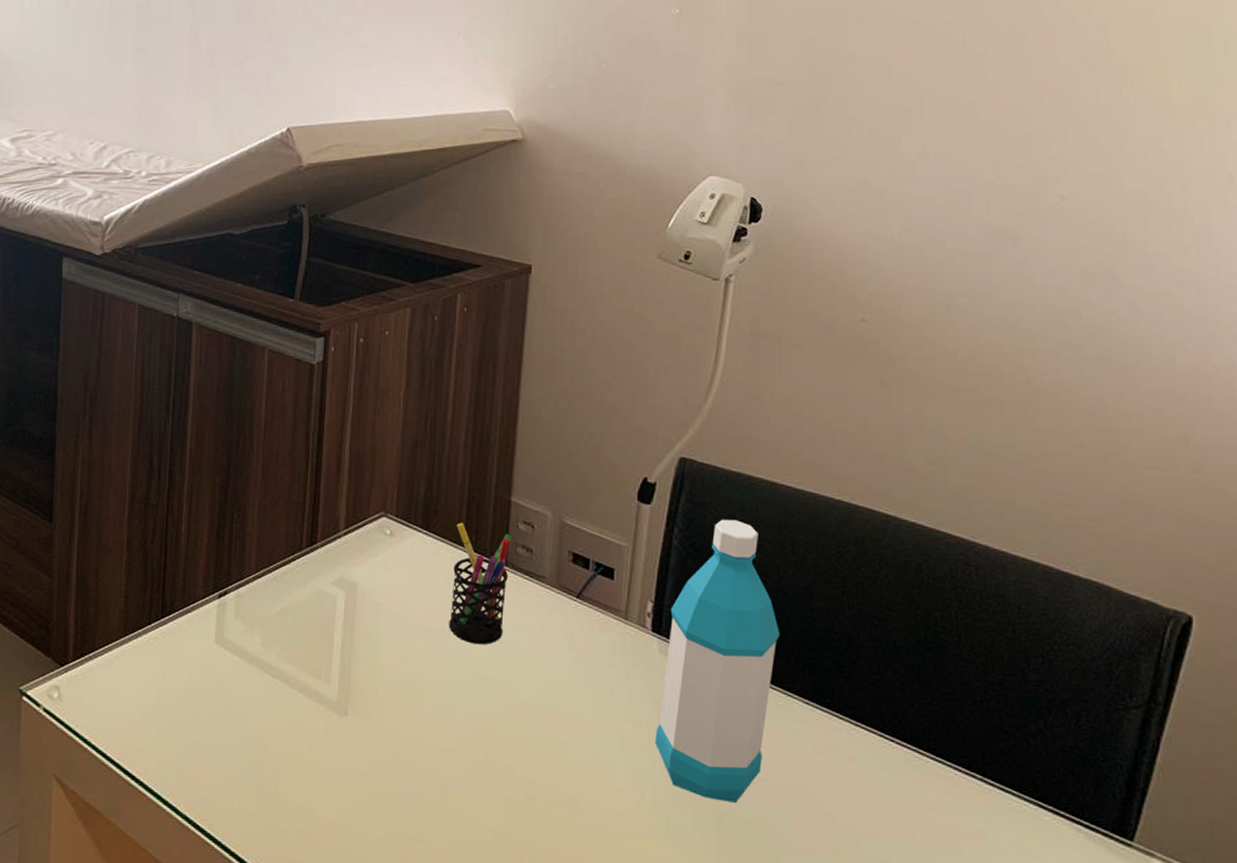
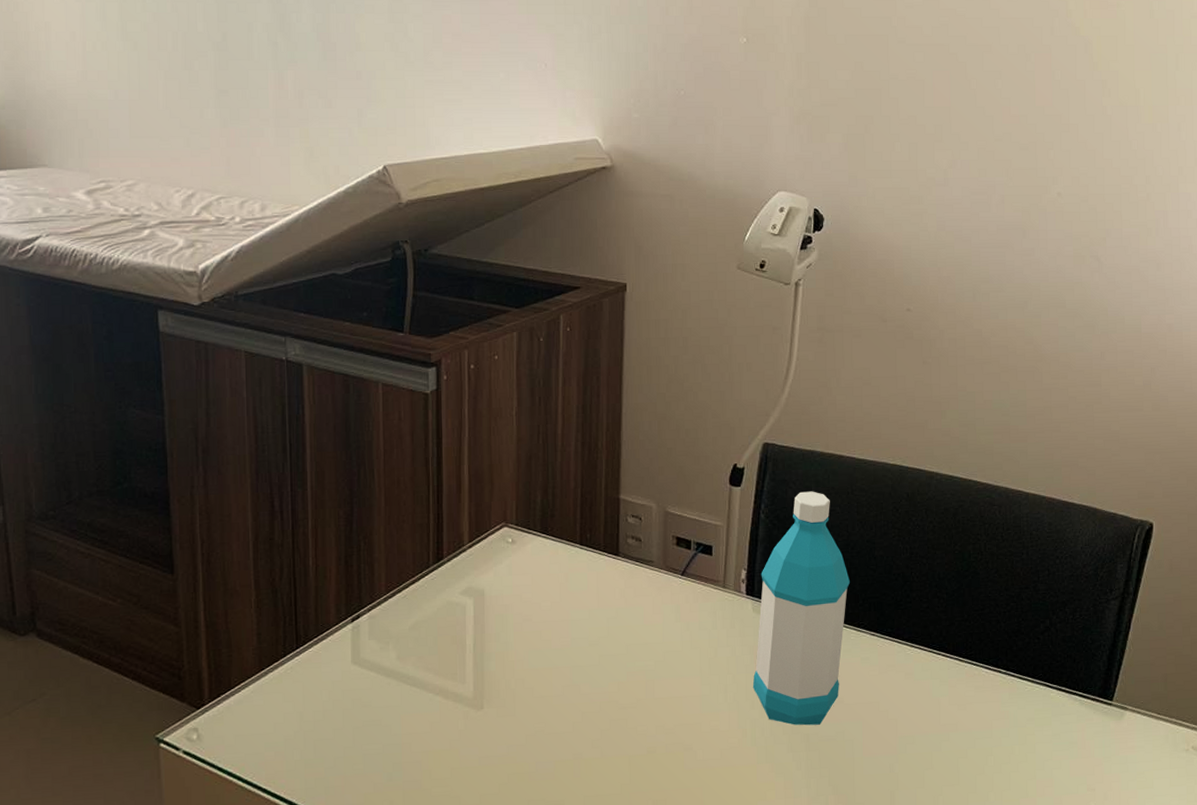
pen holder: present [449,523,513,645] -> none [571,523,623,629]

